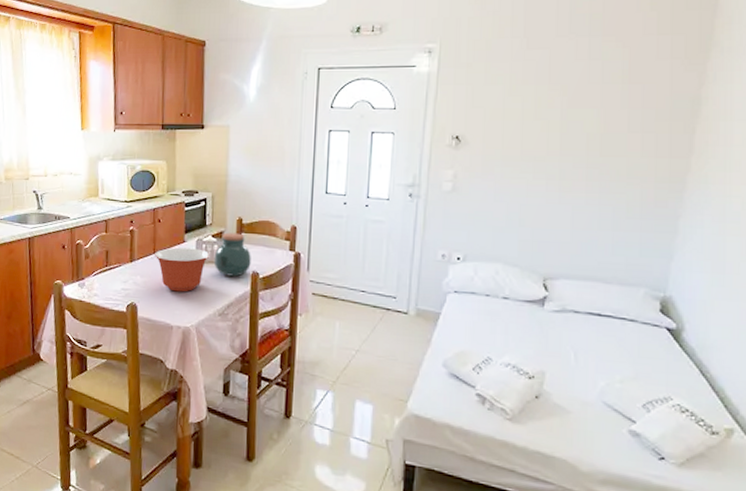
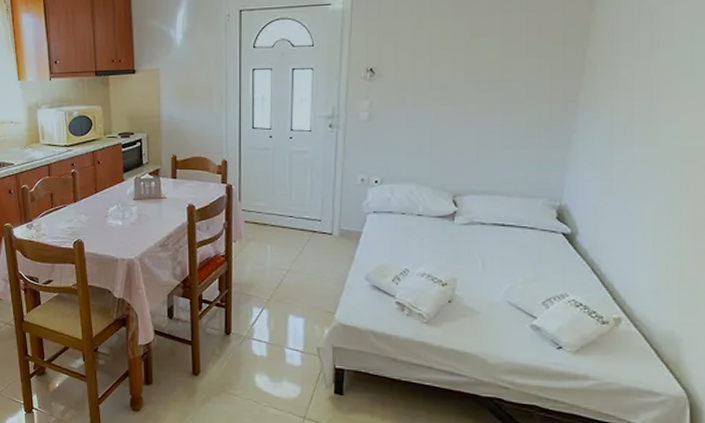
mixing bowl: present [155,247,210,292] -> none [97,186,148,227]
jar: present [213,232,251,277] -> none [152,170,187,210]

